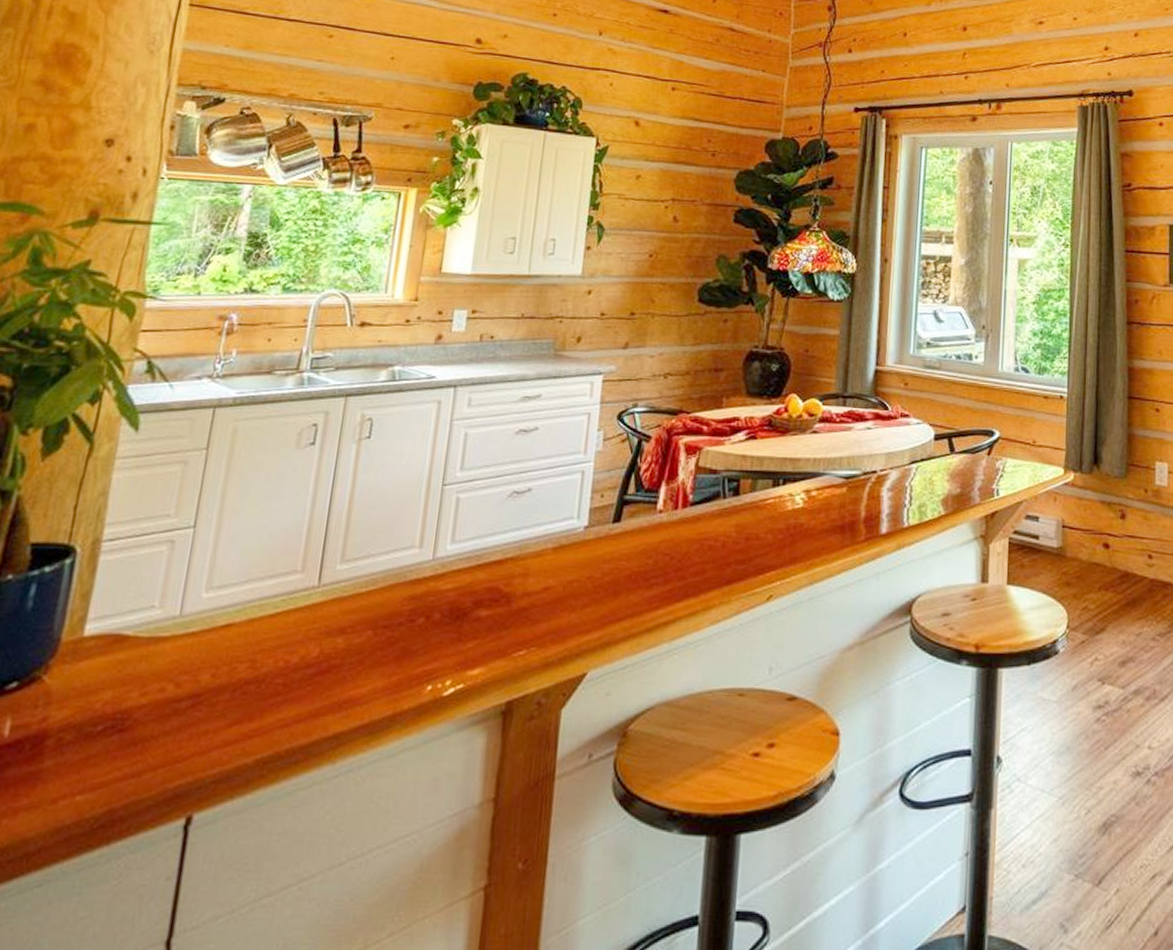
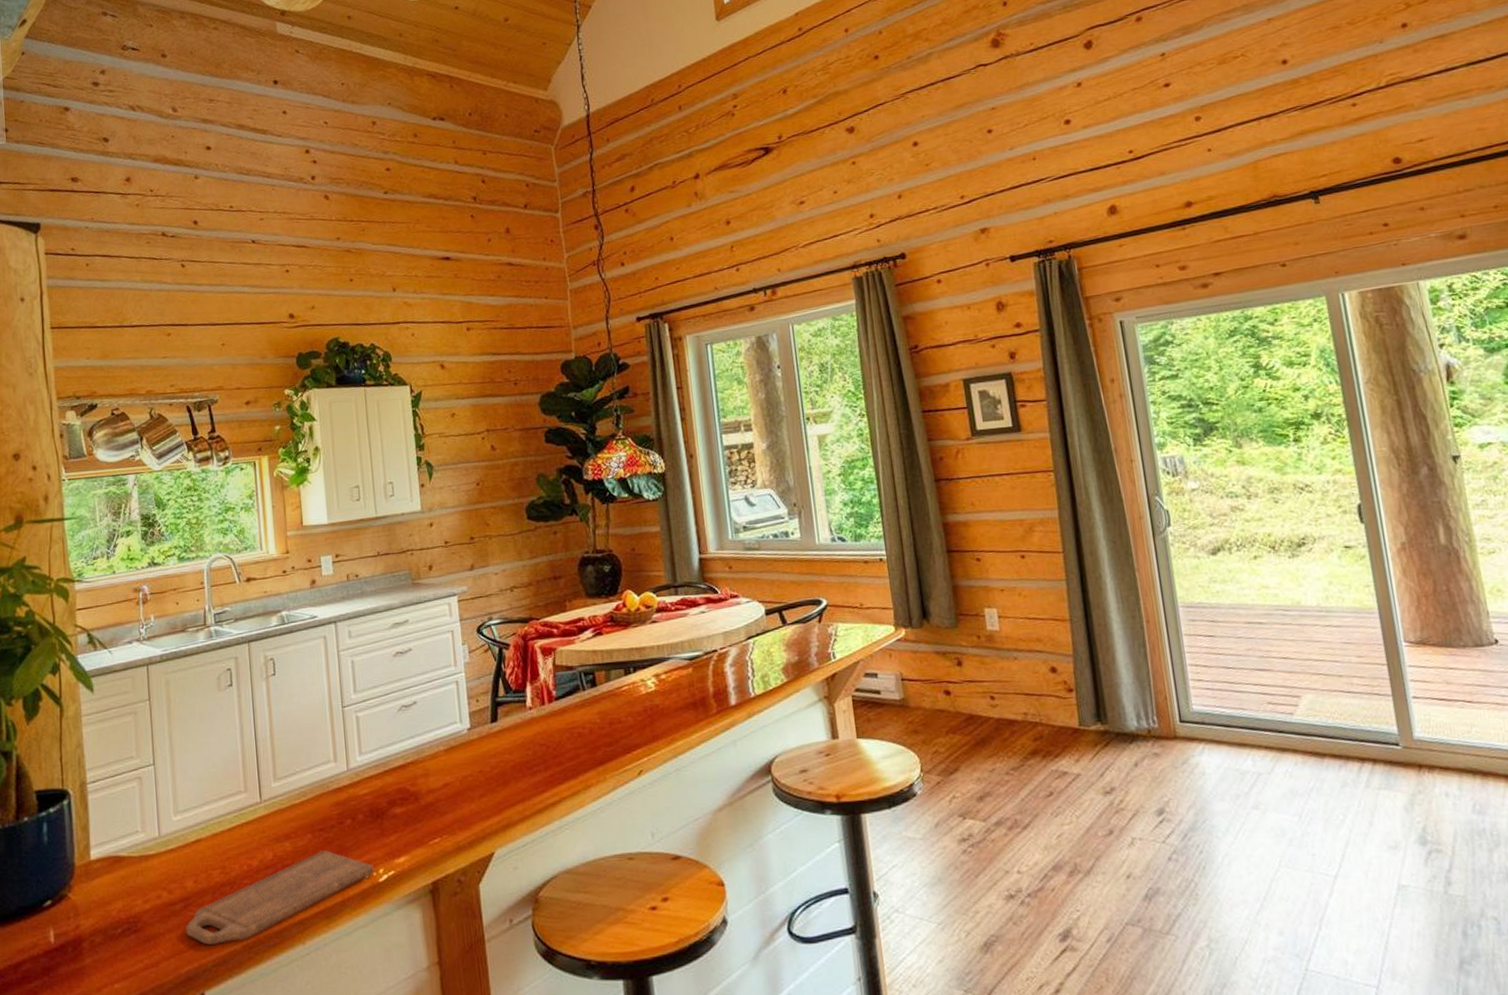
cutting board: none [186,652,440,755] -> present [185,850,374,945]

